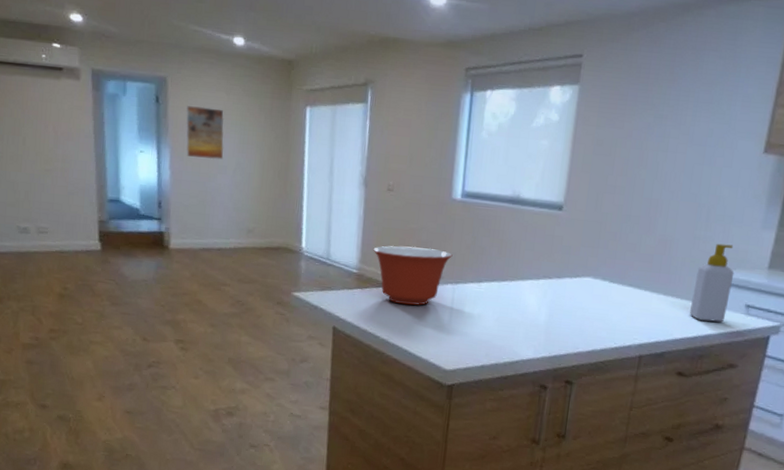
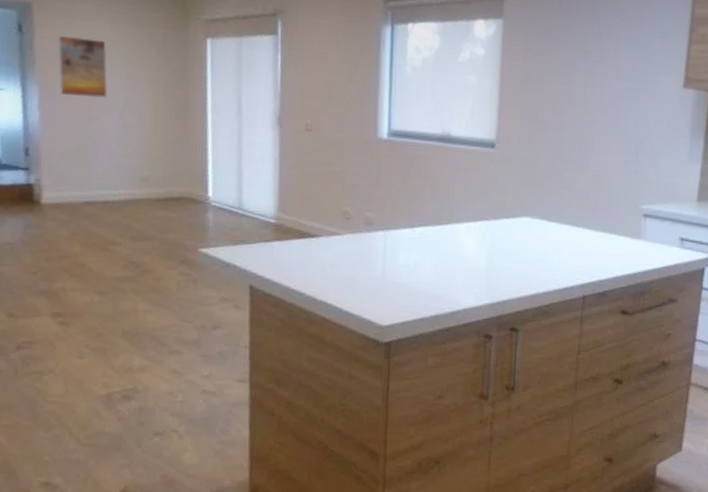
mixing bowl: present [373,246,453,306] -> none [292,191,382,257]
soap bottle: present [689,243,735,322] -> none [627,177,667,257]

